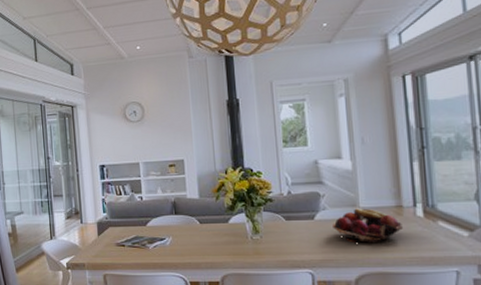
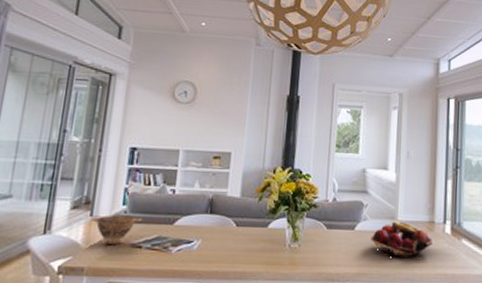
bowl: none [82,221,121,244] -> present [90,215,142,244]

